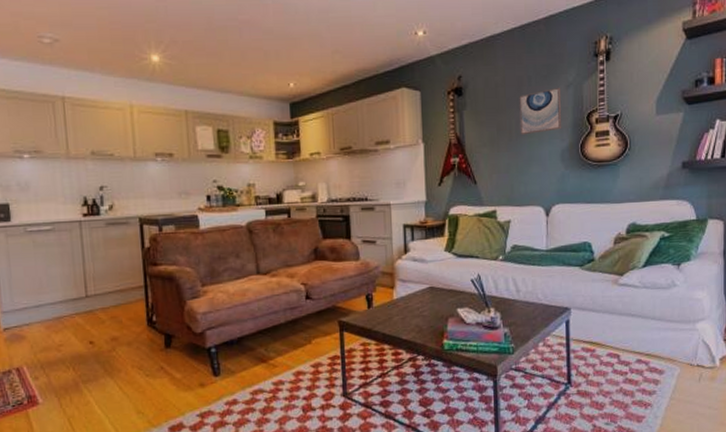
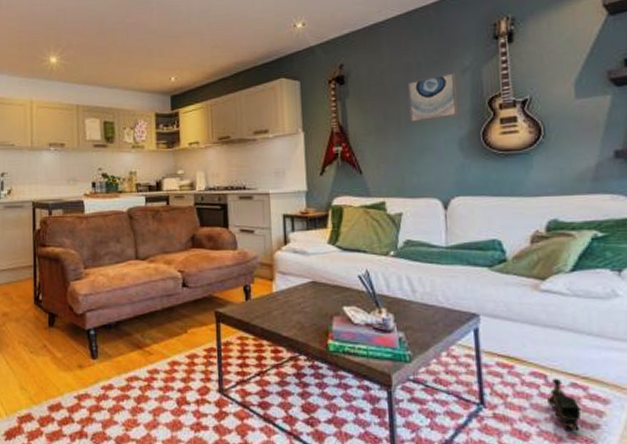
toy train: none [618,356,643,400] -> present [546,378,581,433]

